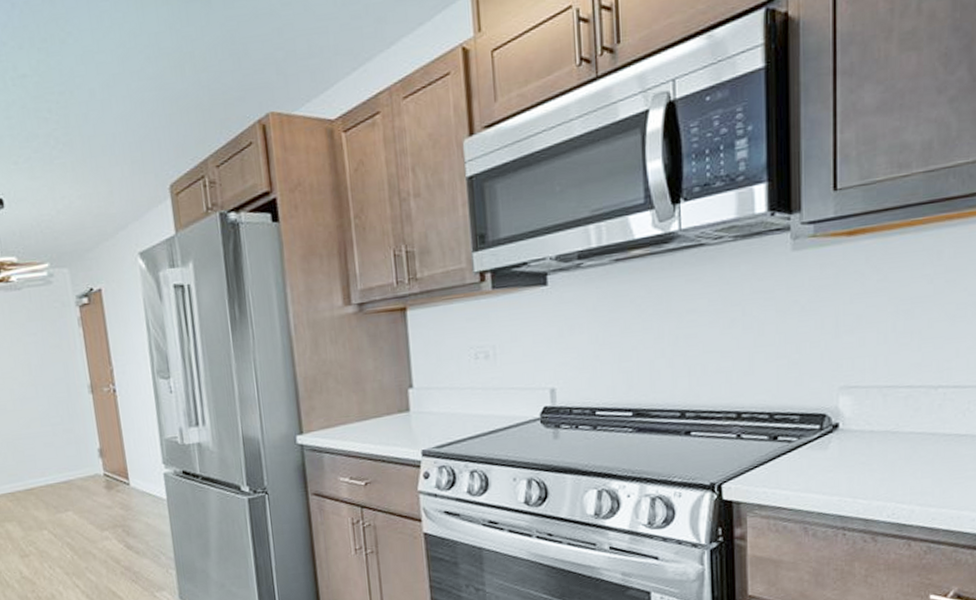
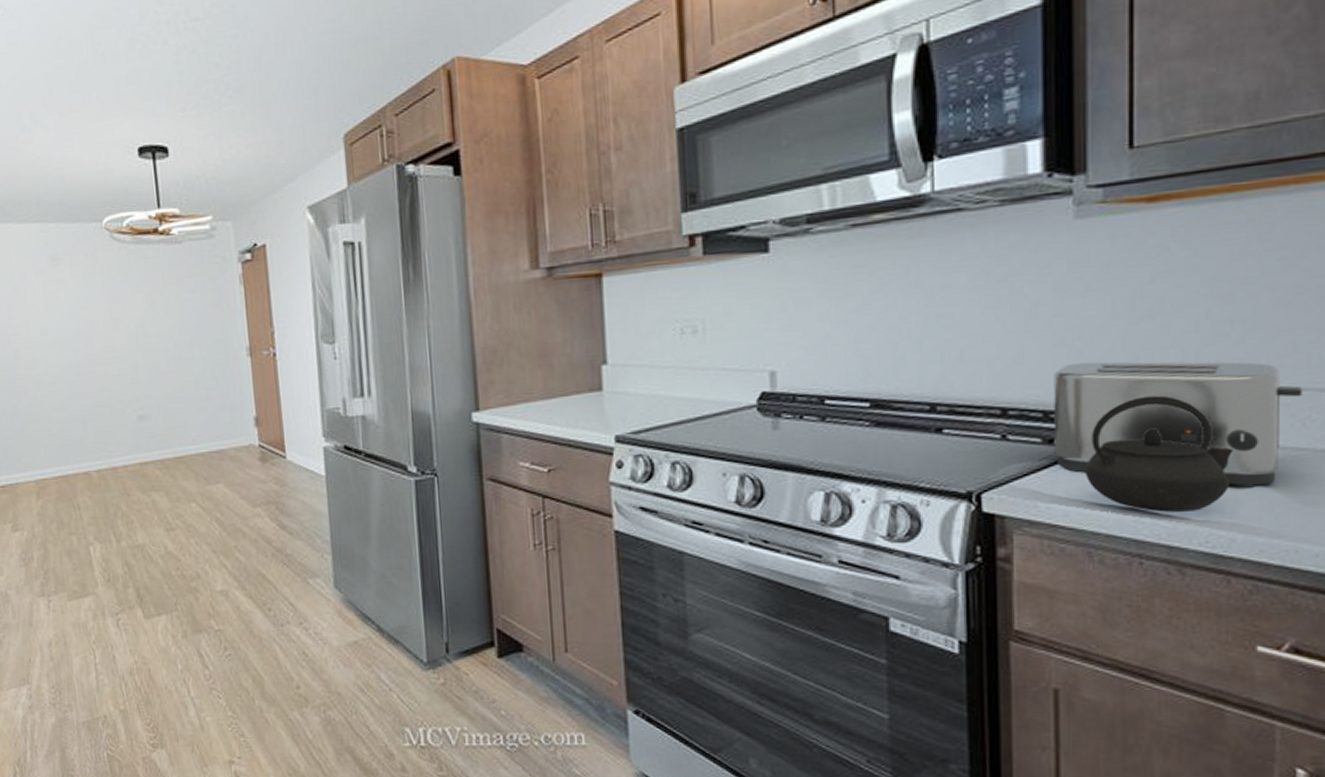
toaster: none [777,366,963,469] -> present [1053,361,1302,488]
kettle: none [801,396,913,492] -> present [1085,395,1233,513]

